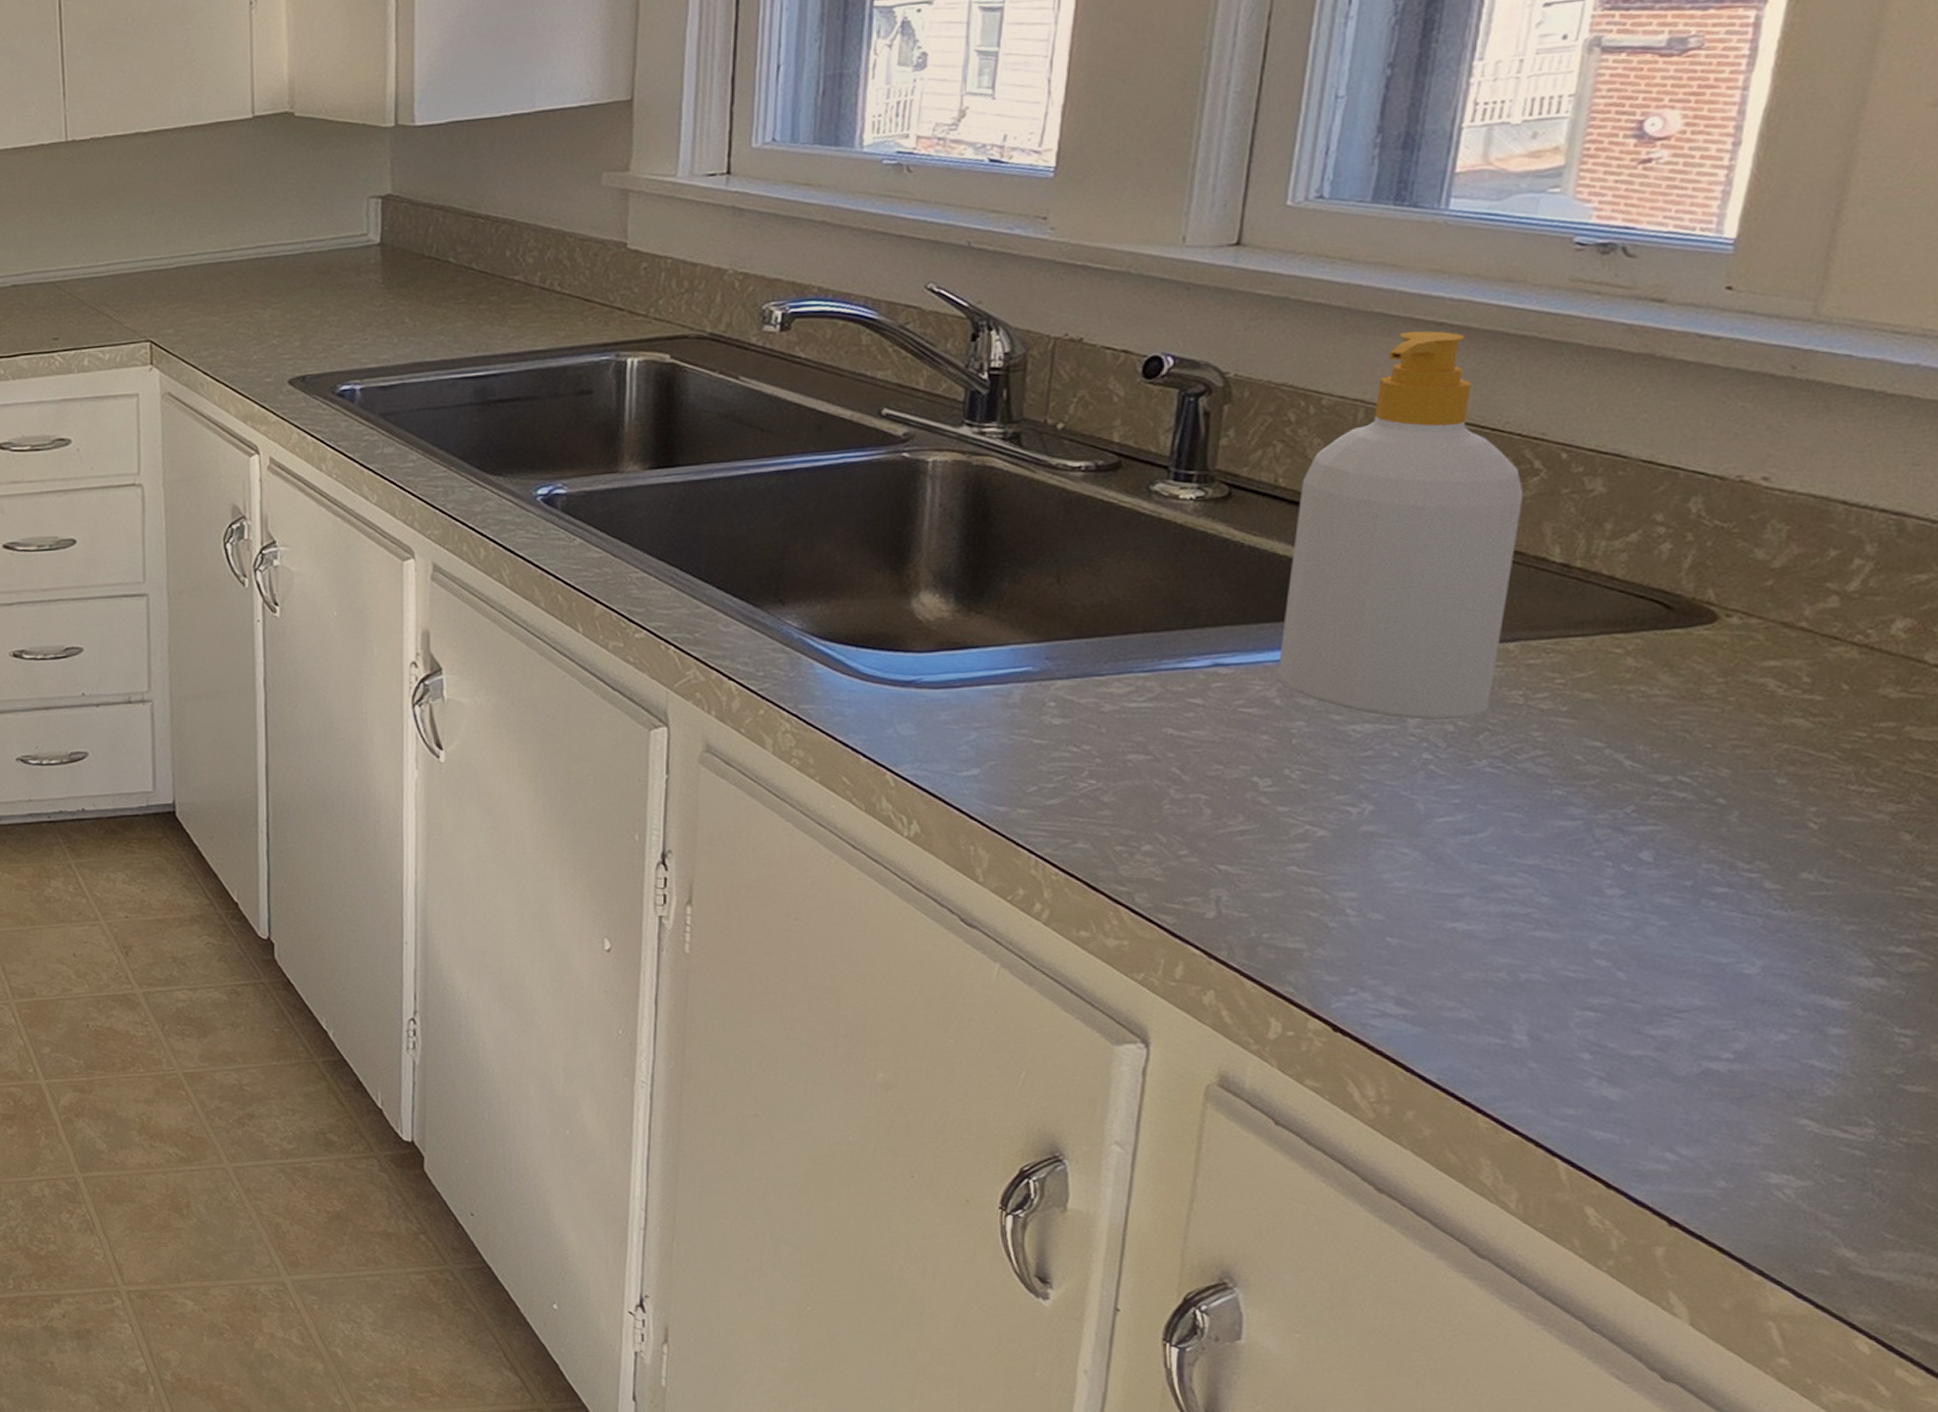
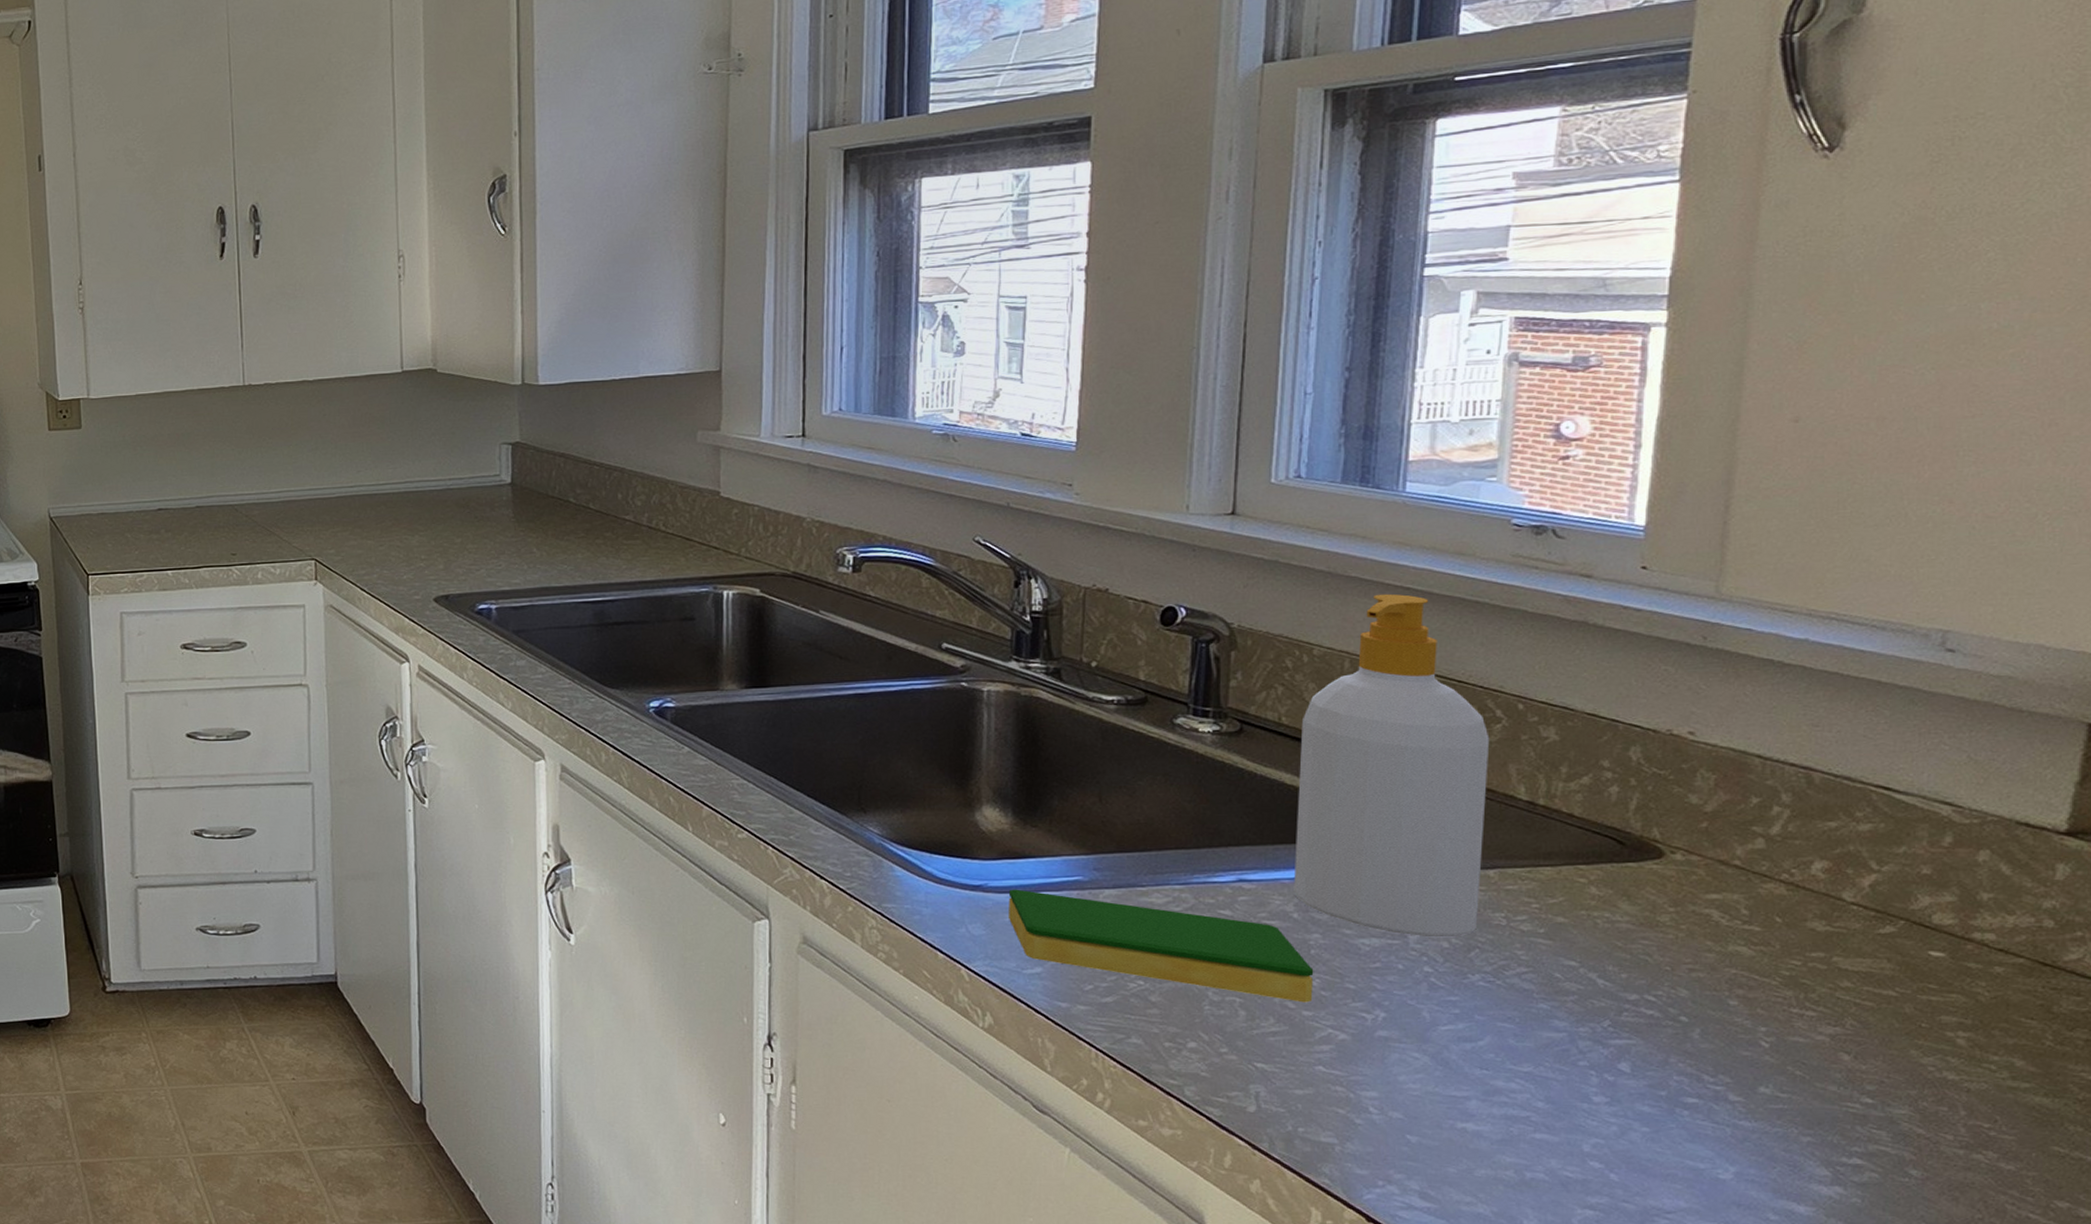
dish sponge: none [944,683,1294,798] -> present [1008,889,1314,1003]

